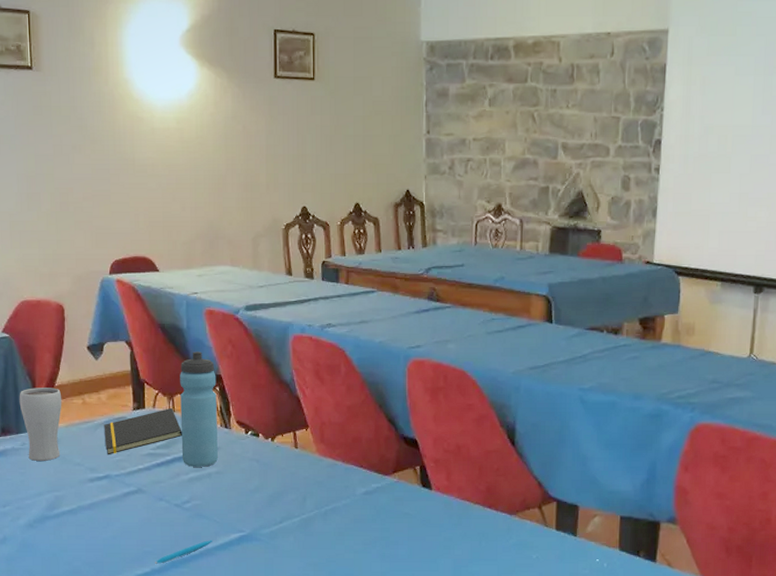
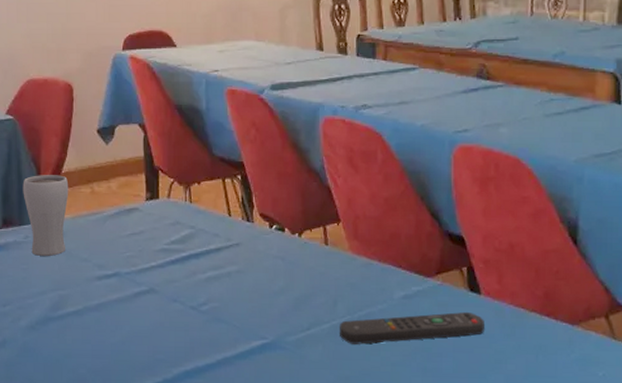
notepad: present [104,407,182,455] -> none [114,198,199,251]
pen: present [155,540,213,564] -> none [167,347,232,374]
water bottle: present [180,351,218,467] -> none [198,136,239,265]
remote control: none [308,505,435,535] -> present [339,311,484,345]

